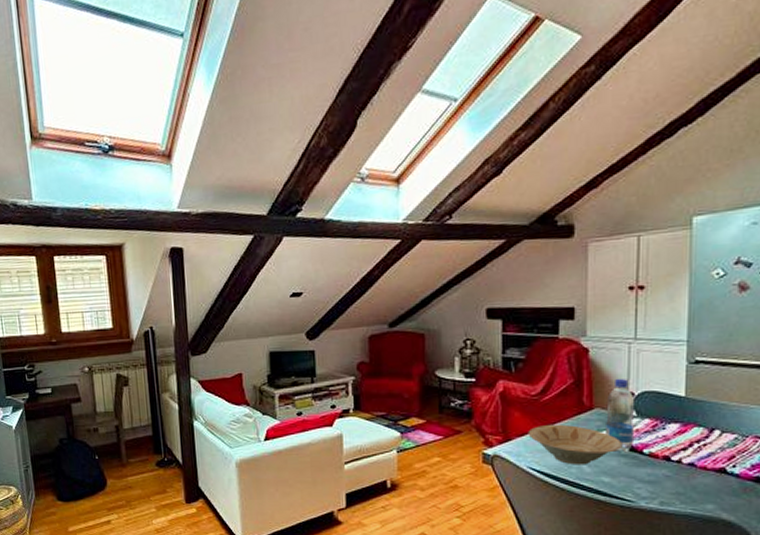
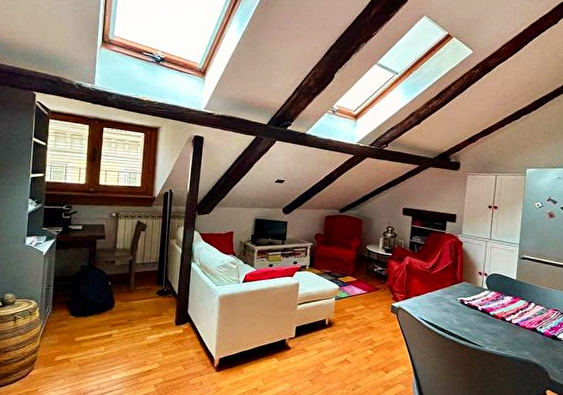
bowl: present [528,424,623,465] -> none [421,289,478,319]
bottle: present [606,378,636,453] -> none [469,263,488,313]

